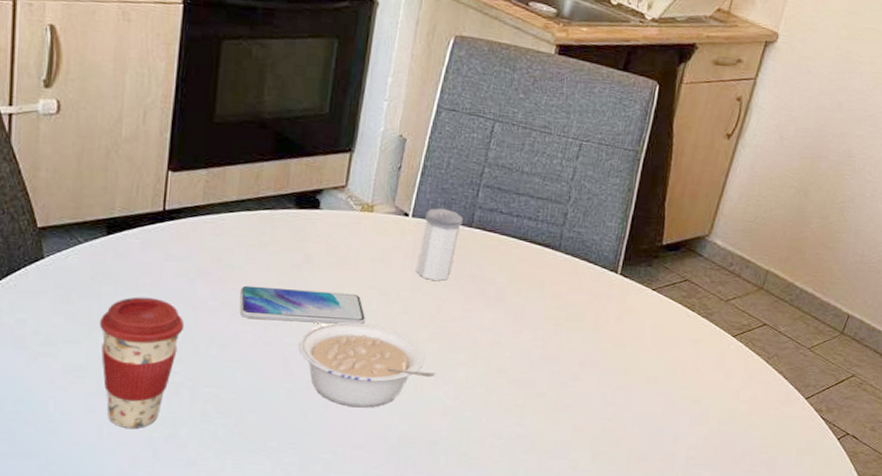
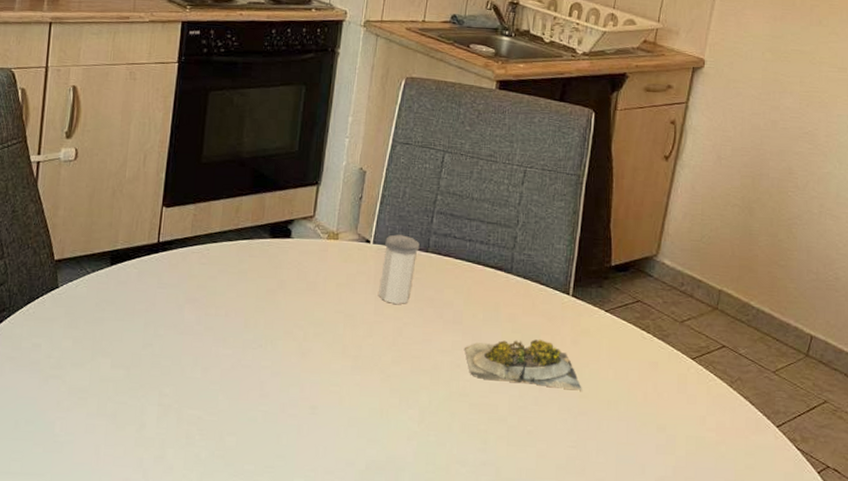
coffee cup: present [99,297,185,428] -> none [101,322,173,449]
smartphone: present [240,285,366,324] -> none [221,311,334,348]
legume: present [299,322,436,408] -> none [273,345,400,432]
succulent plant: none [506,316,623,367] -> present [465,339,582,391]

